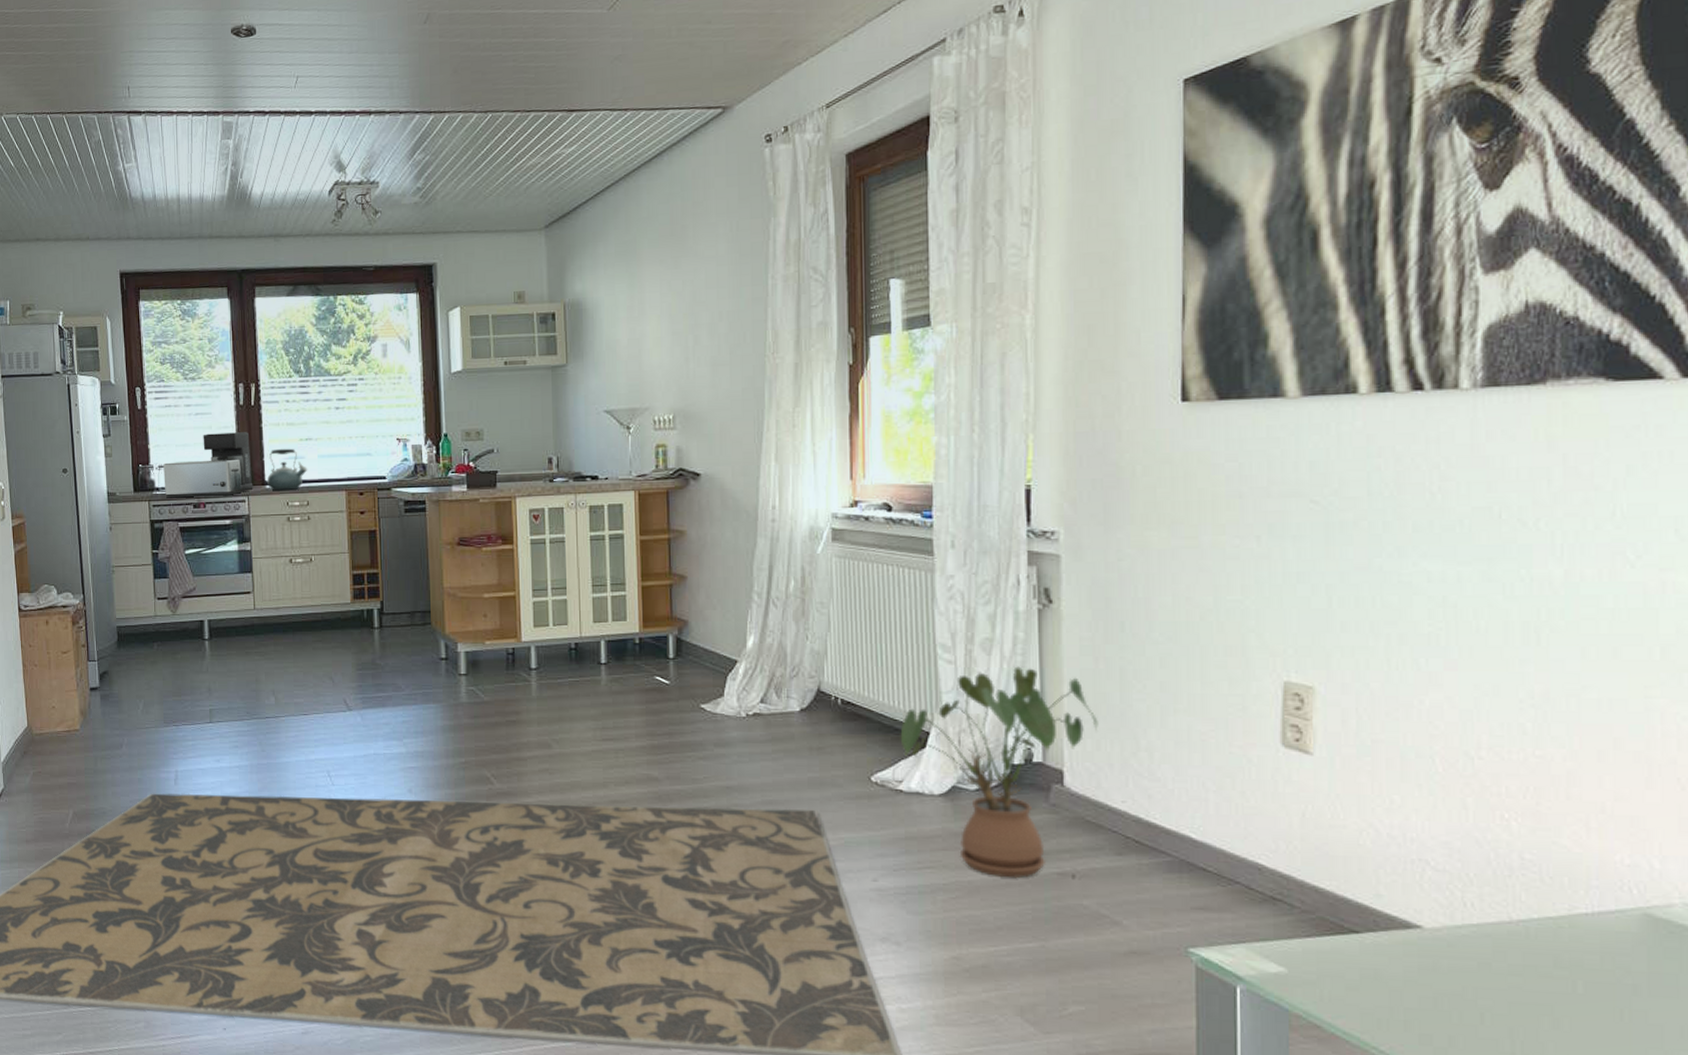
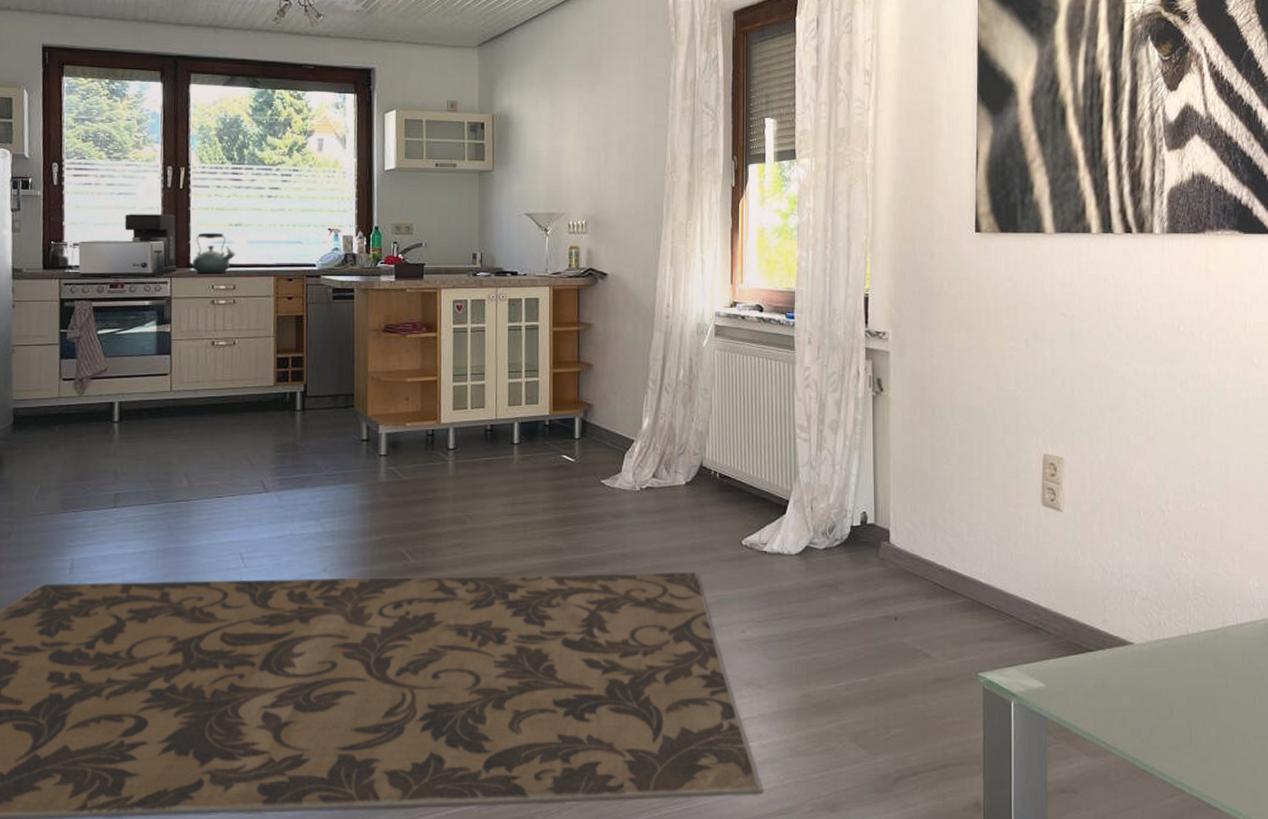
house plant: present [900,666,1099,877] -> none [766,443,915,622]

